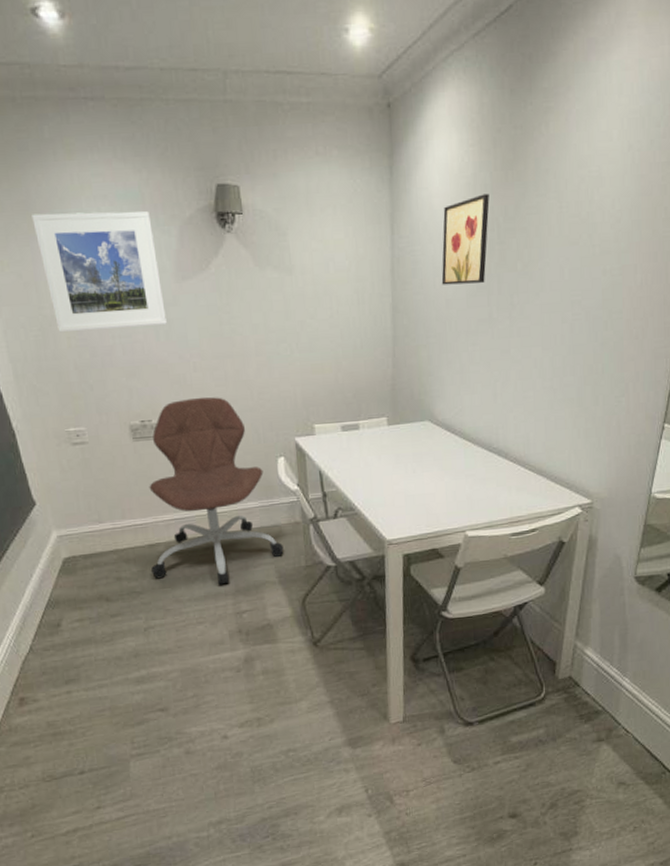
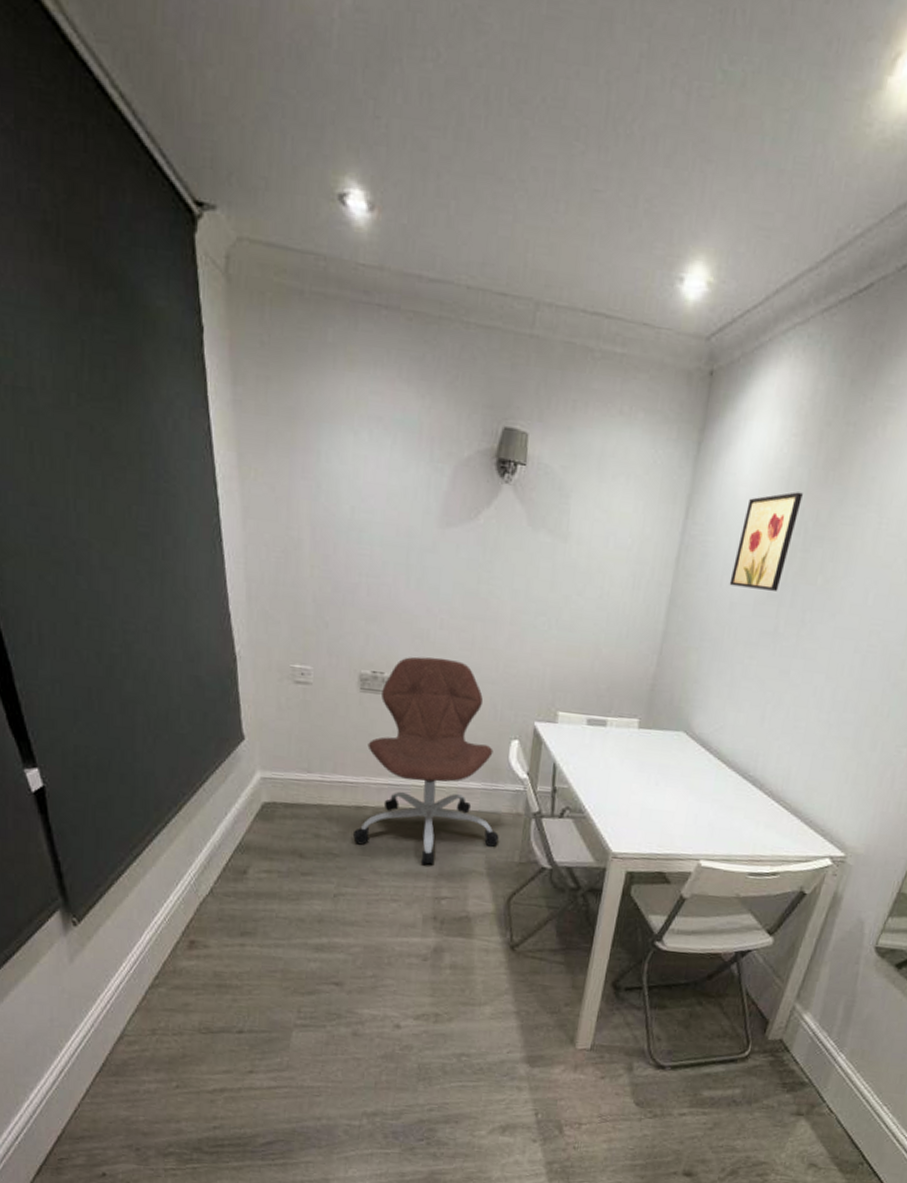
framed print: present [32,211,167,333] -> none [297,423,425,571]

